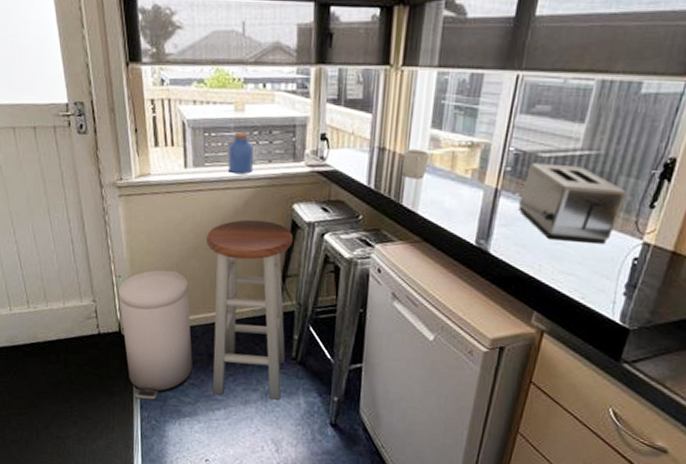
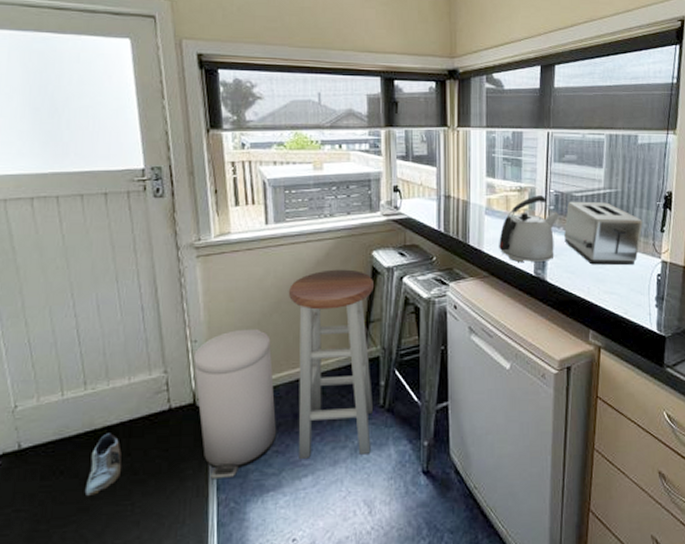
shoe: none [33,346,62,396] -> present [84,433,123,497]
jar: present [227,132,254,176] -> none [308,188,334,229]
mug: present [402,149,430,179] -> none [466,195,488,221]
kettle: none [436,153,518,231] -> present [499,196,560,263]

